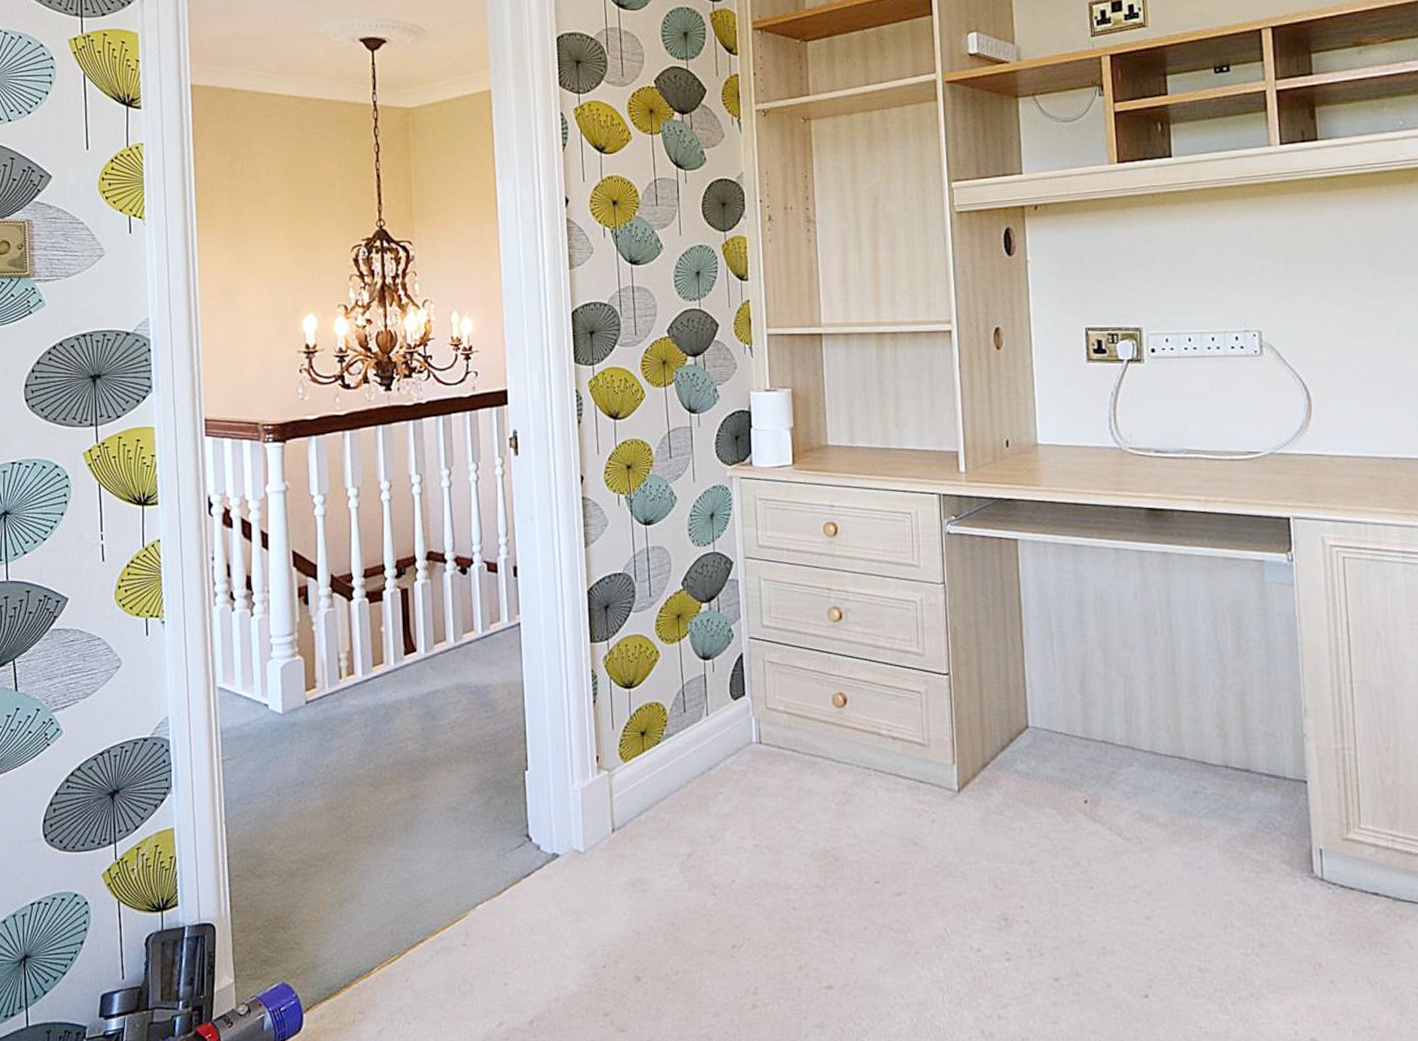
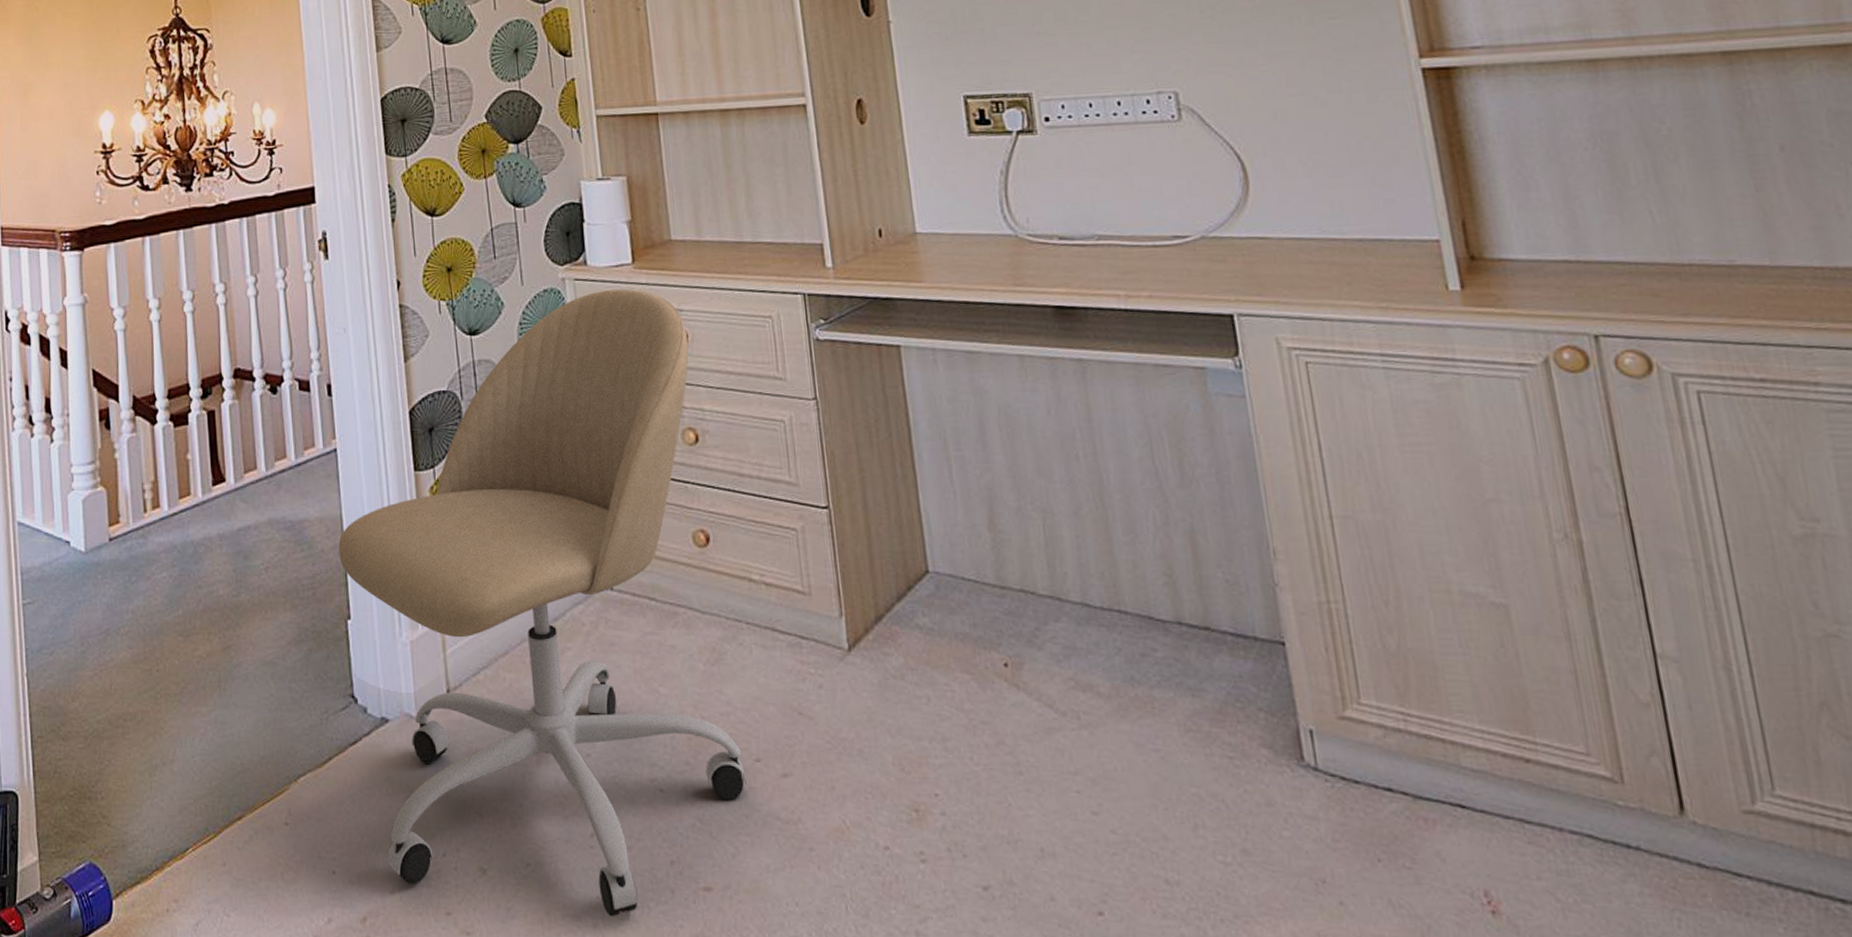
office chair: none [519,486,867,1013] -> present [338,289,747,917]

